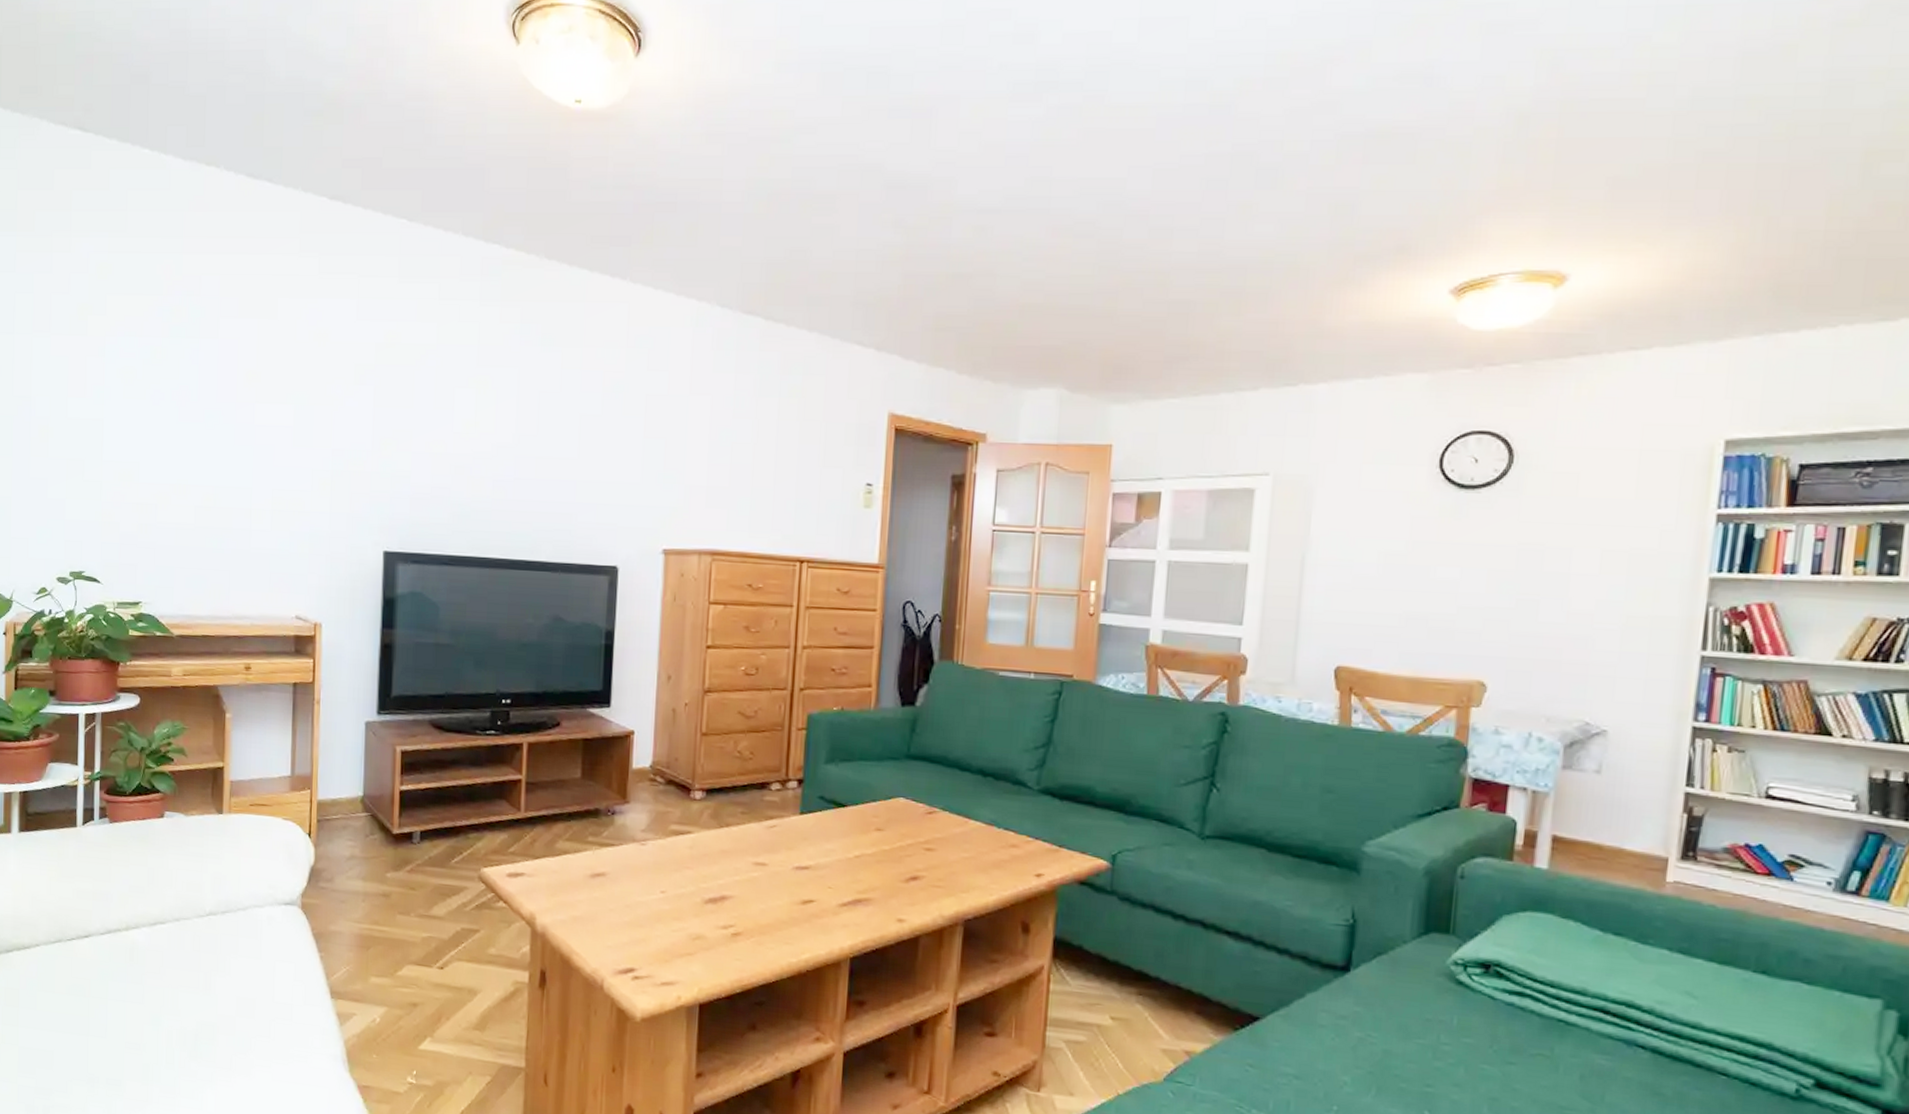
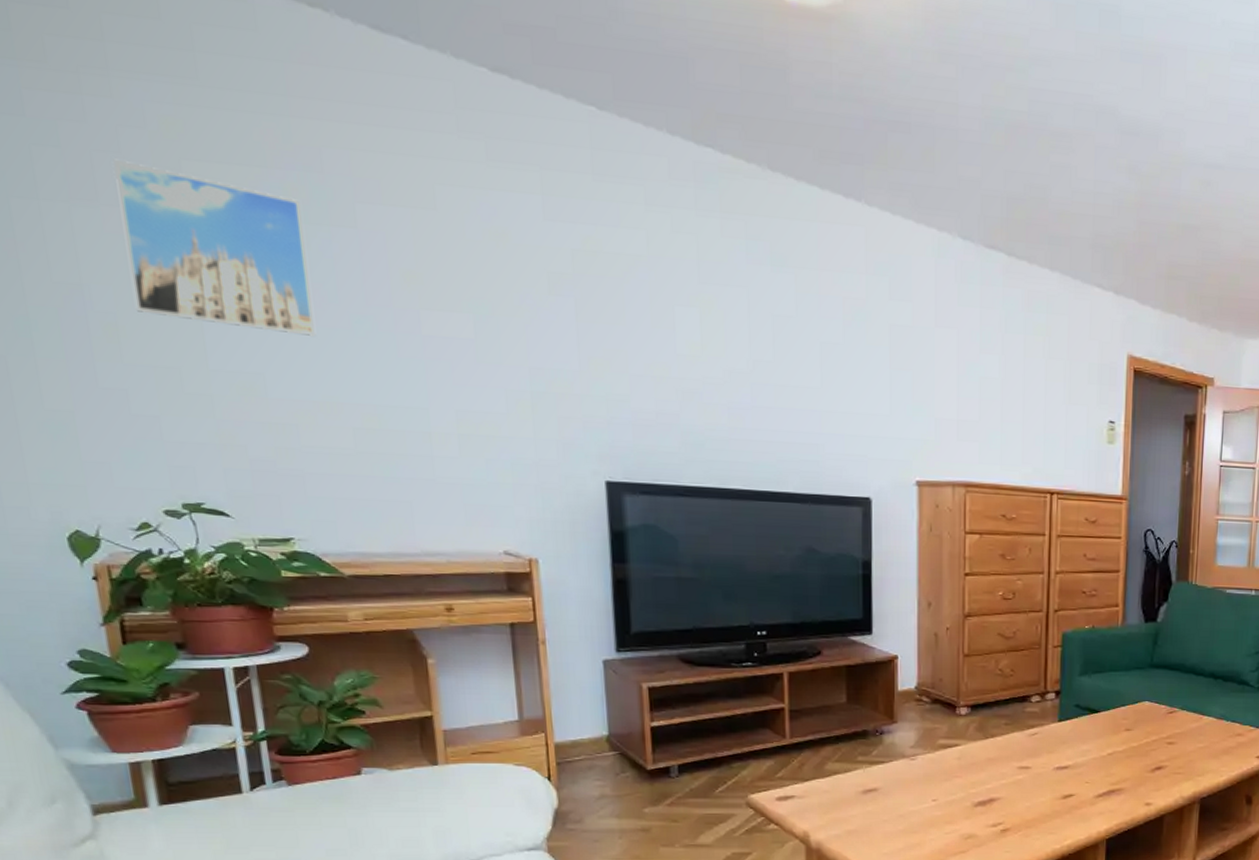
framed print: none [62,298,181,431] -> present [112,158,317,338]

